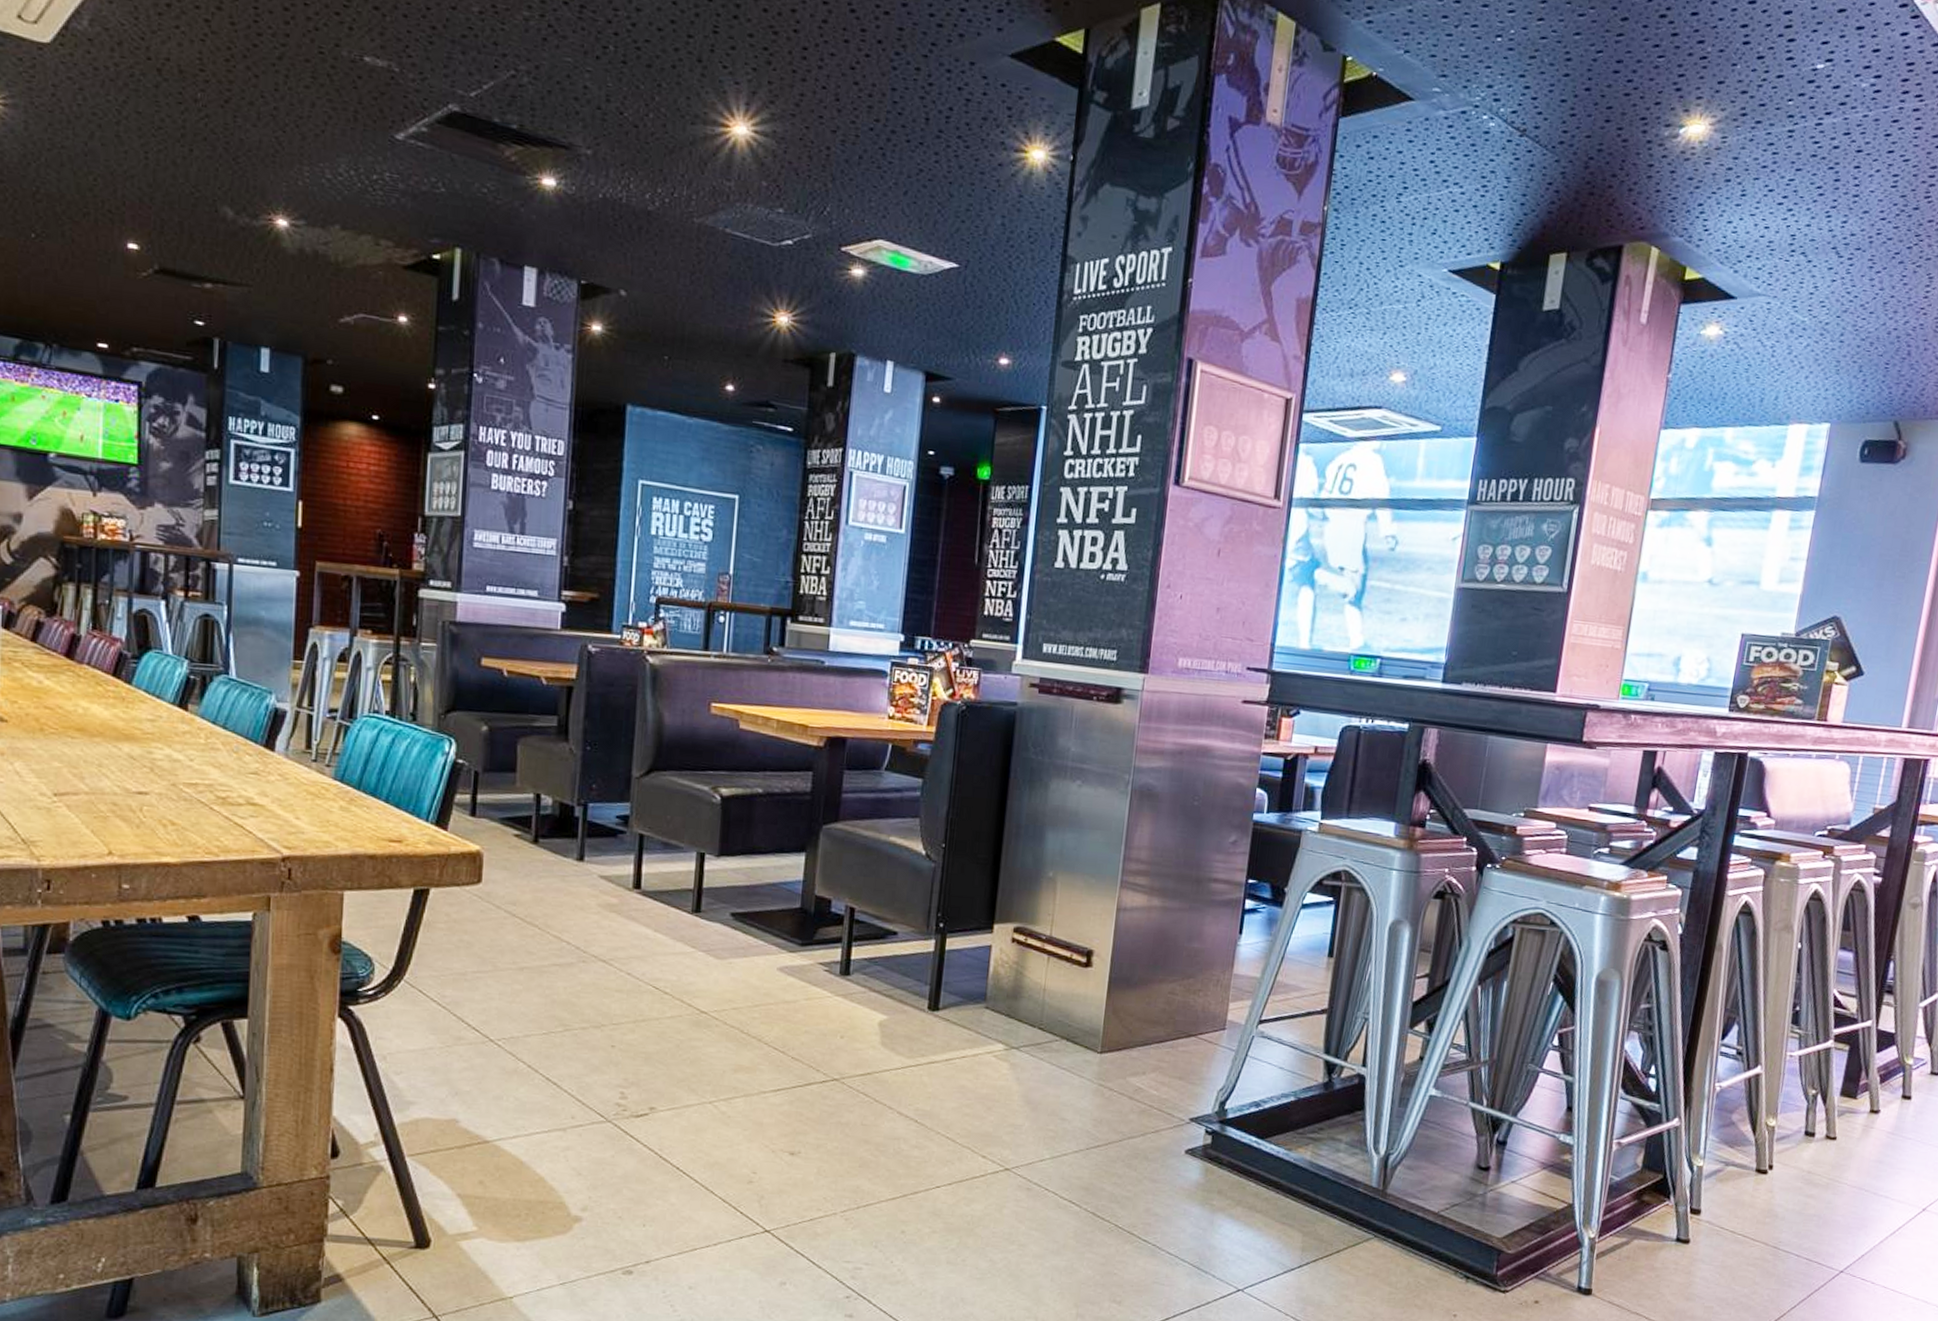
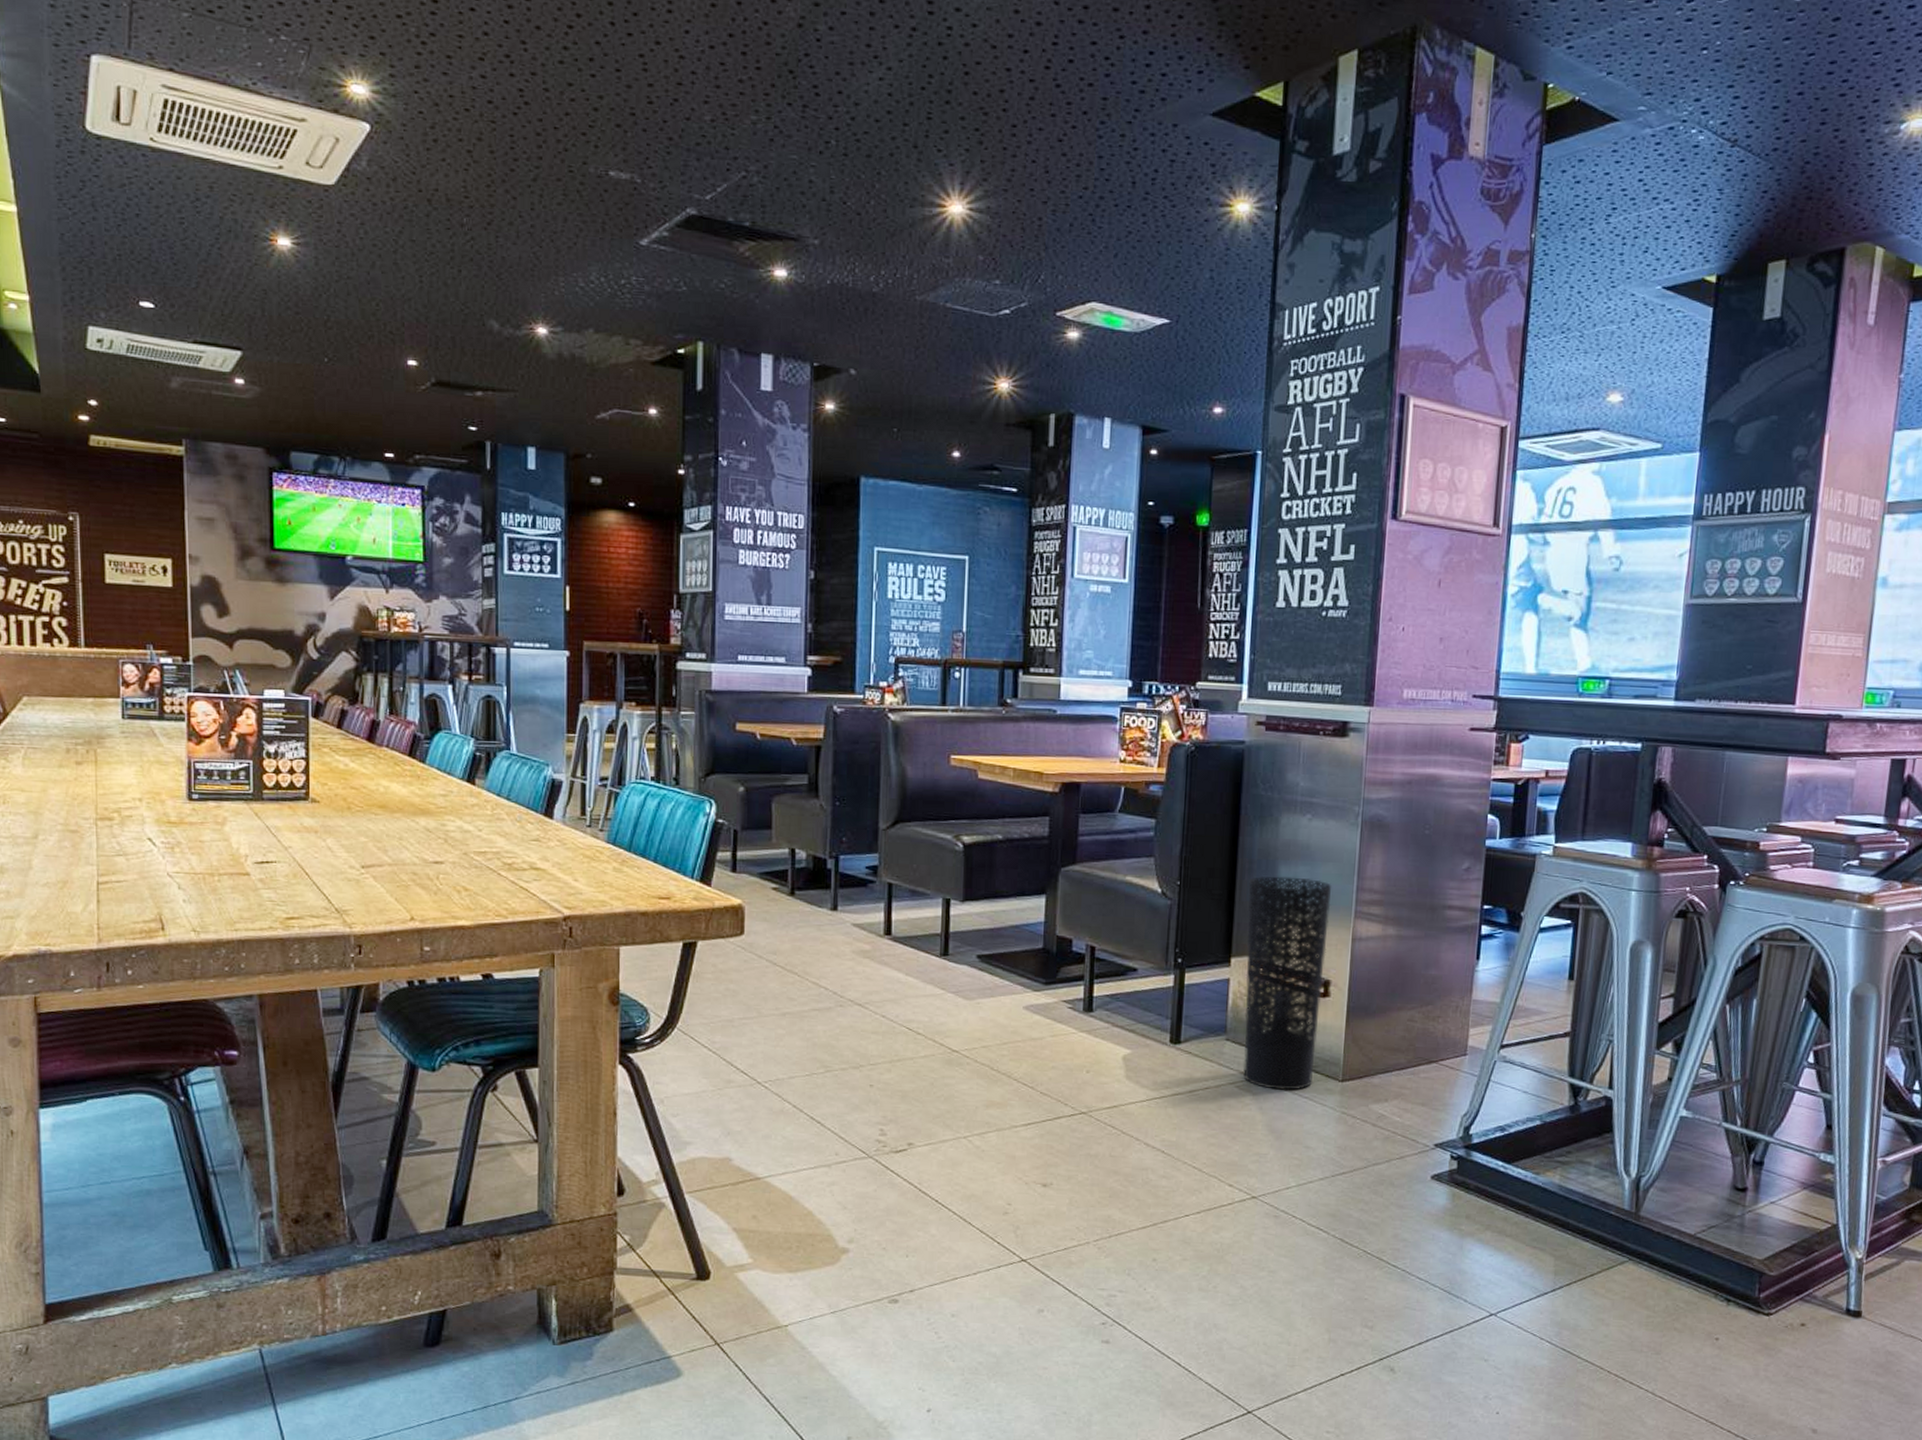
umbrella stand: none [1001,842,1099,1061] -> present [1243,876,1332,1090]

